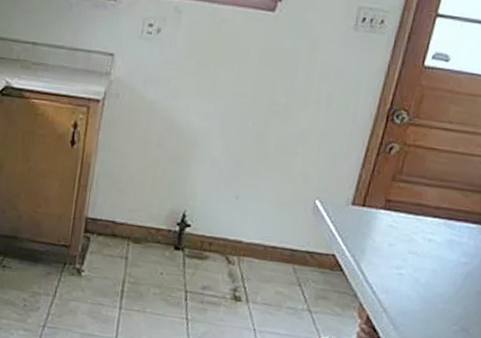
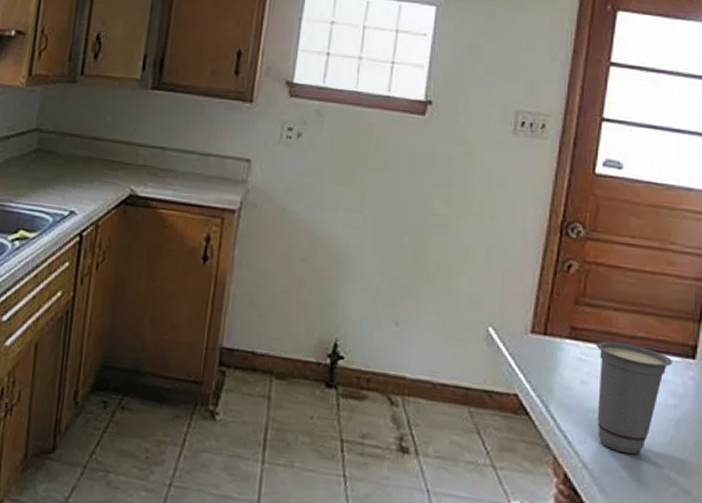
cup: none [398,211,469,302] -> present [596,340,672,455]

